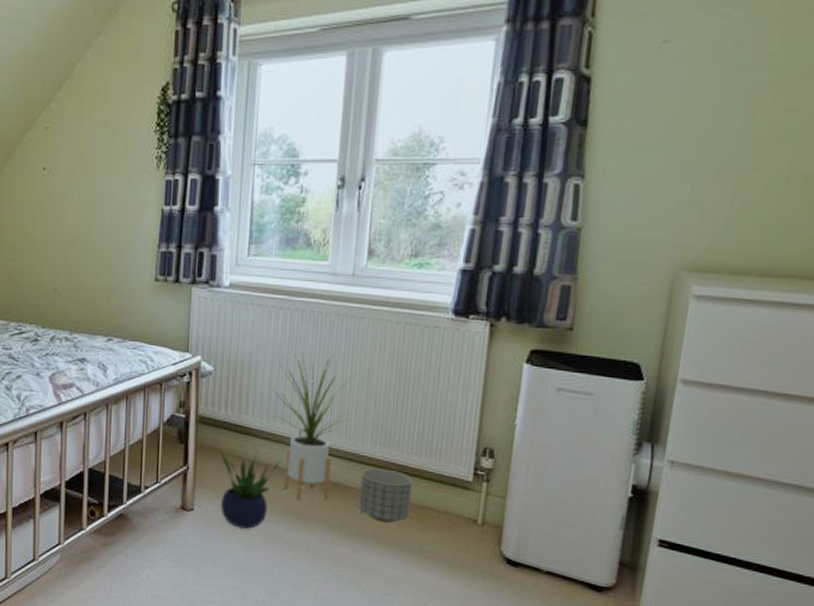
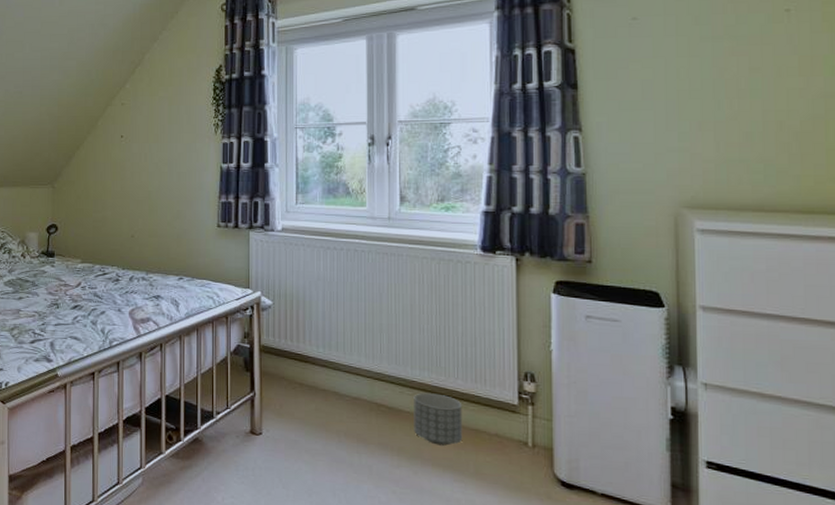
potted plant: present [220,450,282,529] -> none [283,377,340,452]
house plant: present [273,352,356,501] -> none [326,287,400,425]

